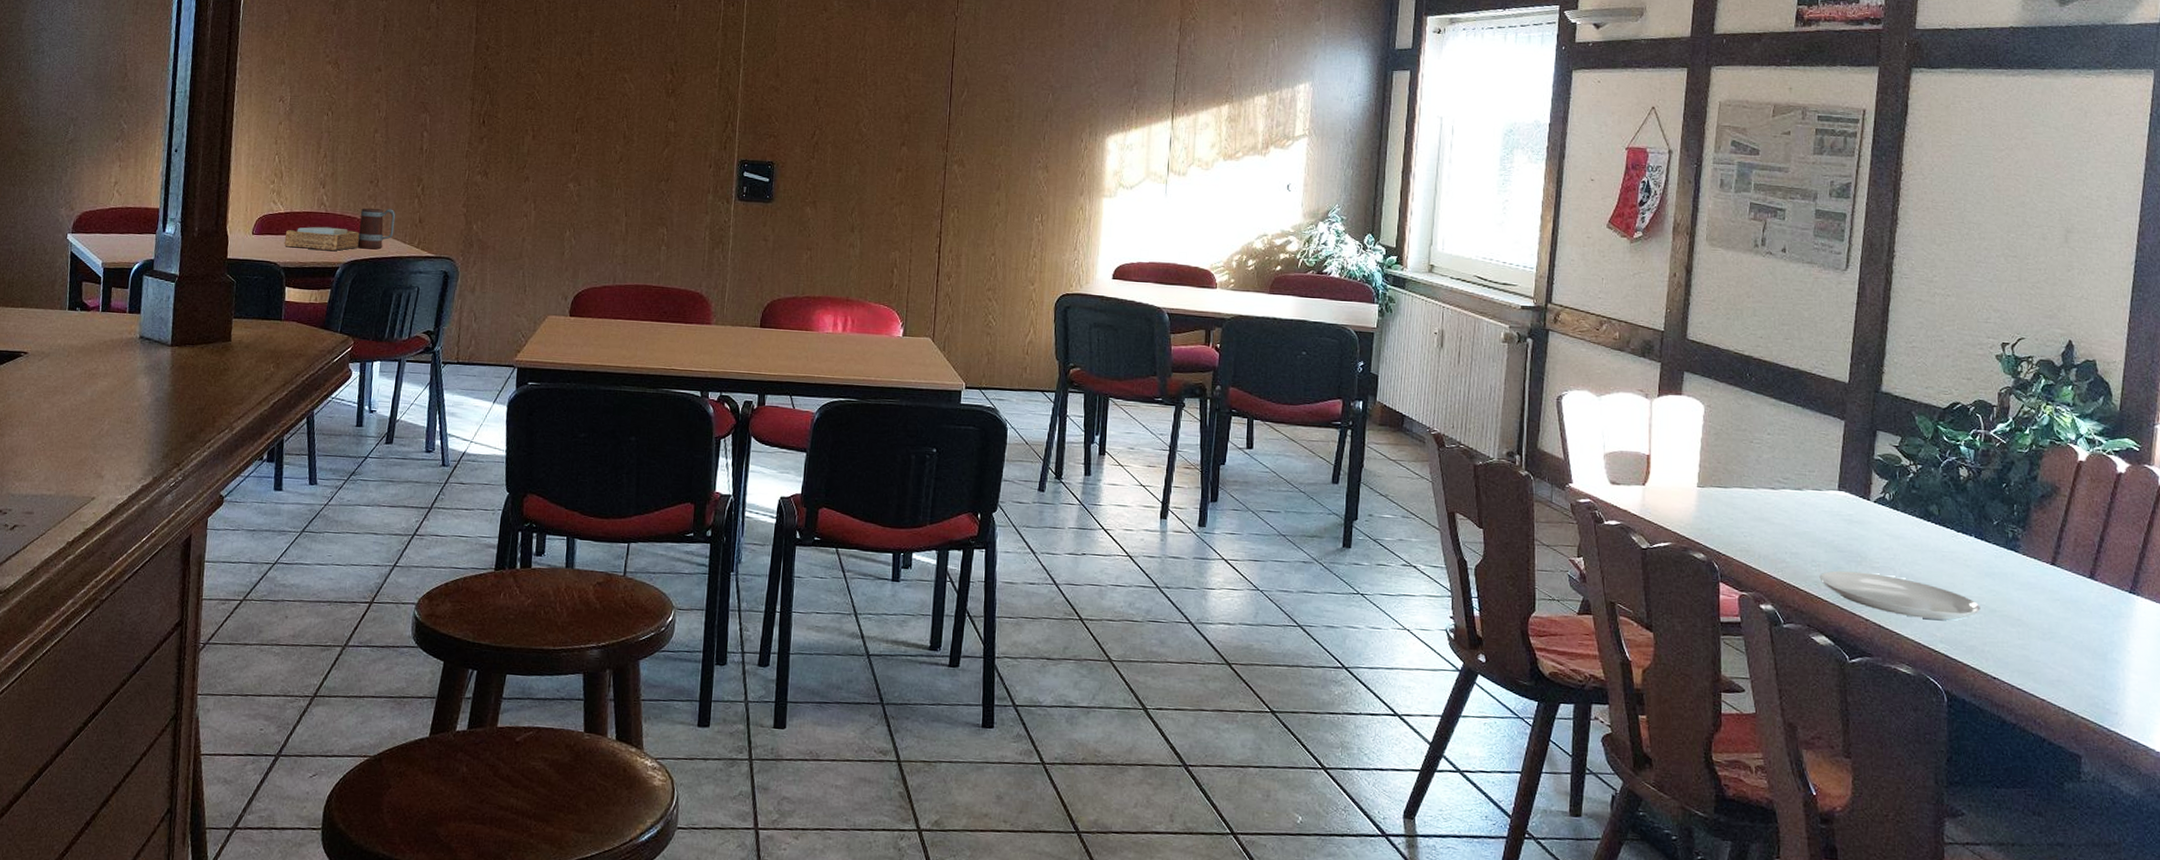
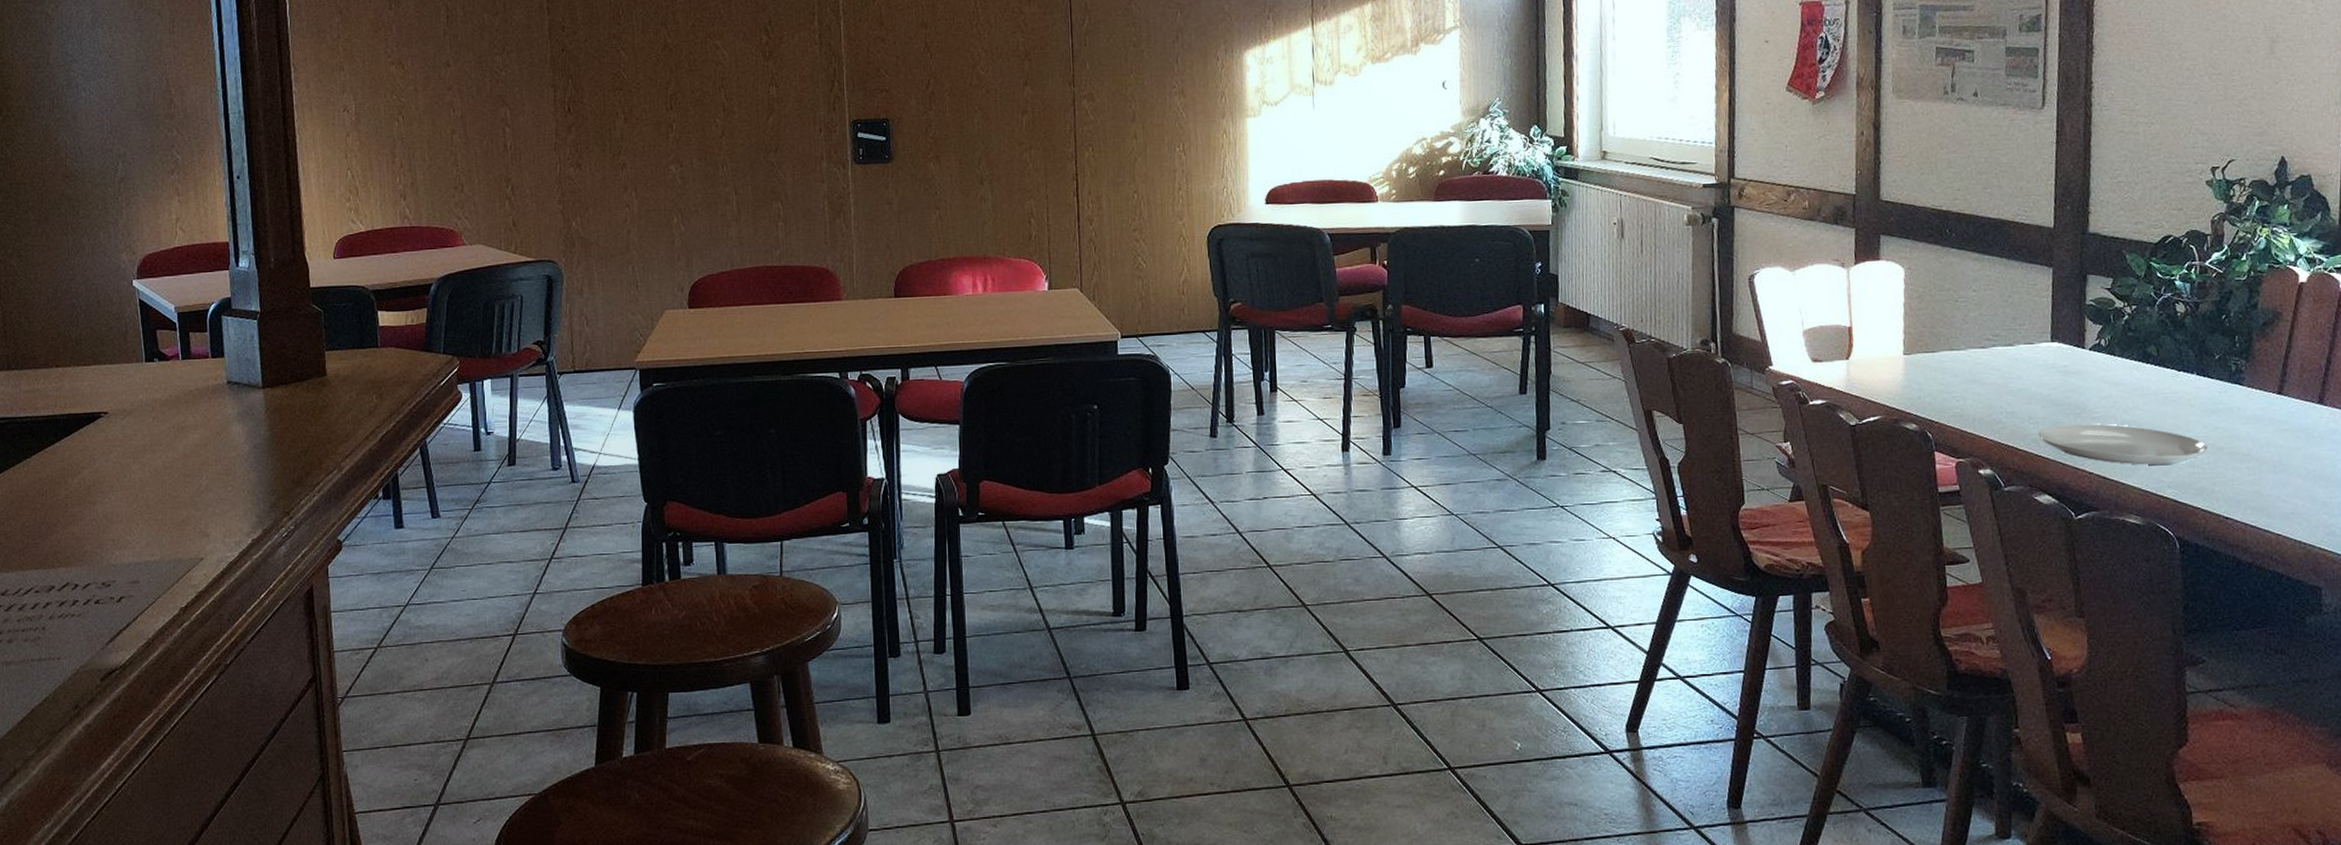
napkin holder: present [284,226,360,252] -> none [369,241,451,268]
beer mug: present [357,208,396,250] -> none [449,214,488,261]

